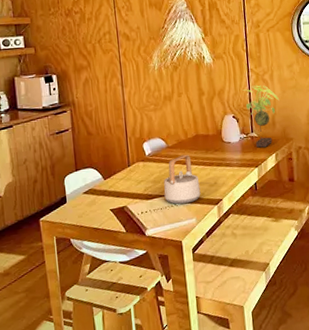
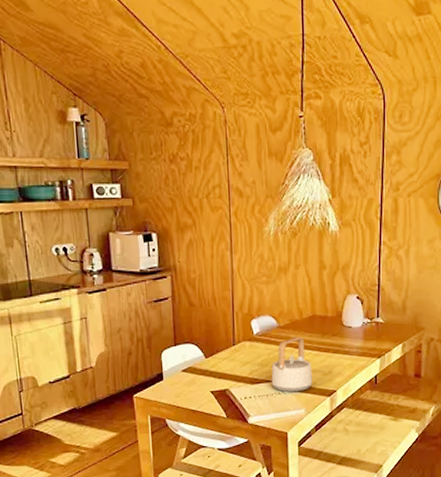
plant: present [242,84,279,148] -> none [371,261,413,336]

